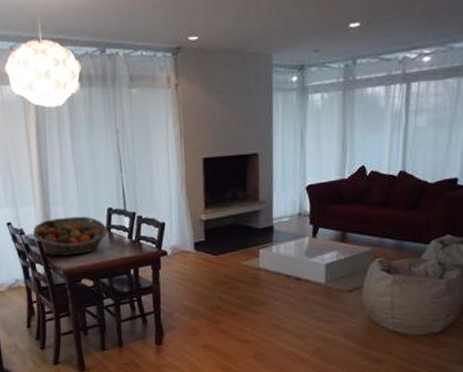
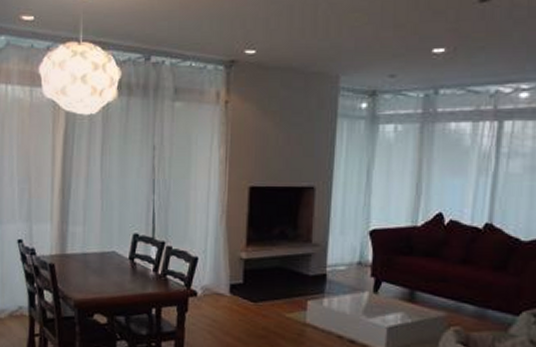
fruit basket: present [33,216,108,256] -> none [45,239,131,285]

